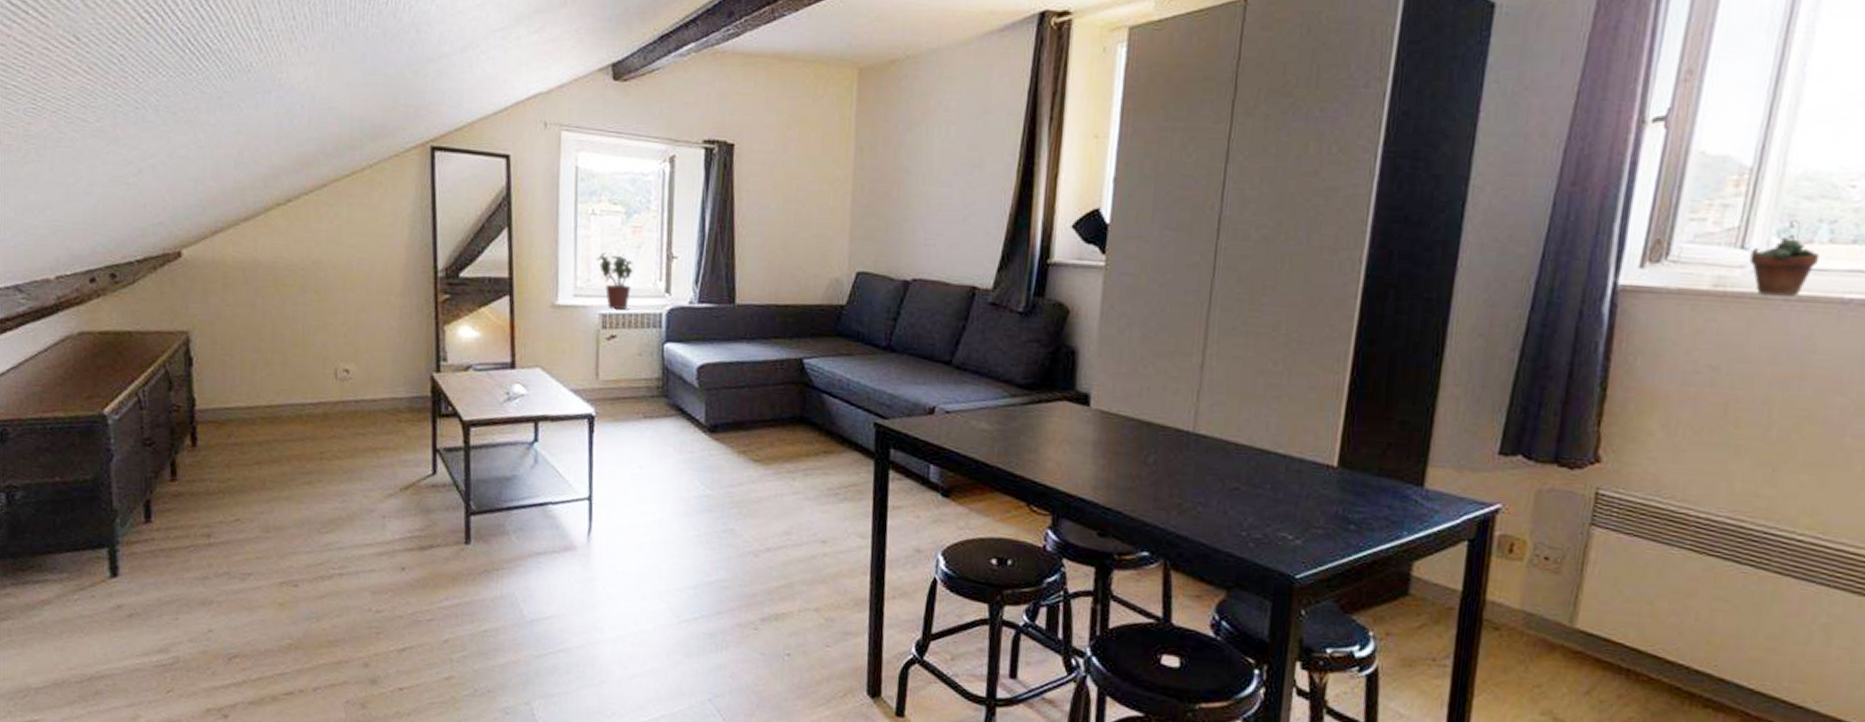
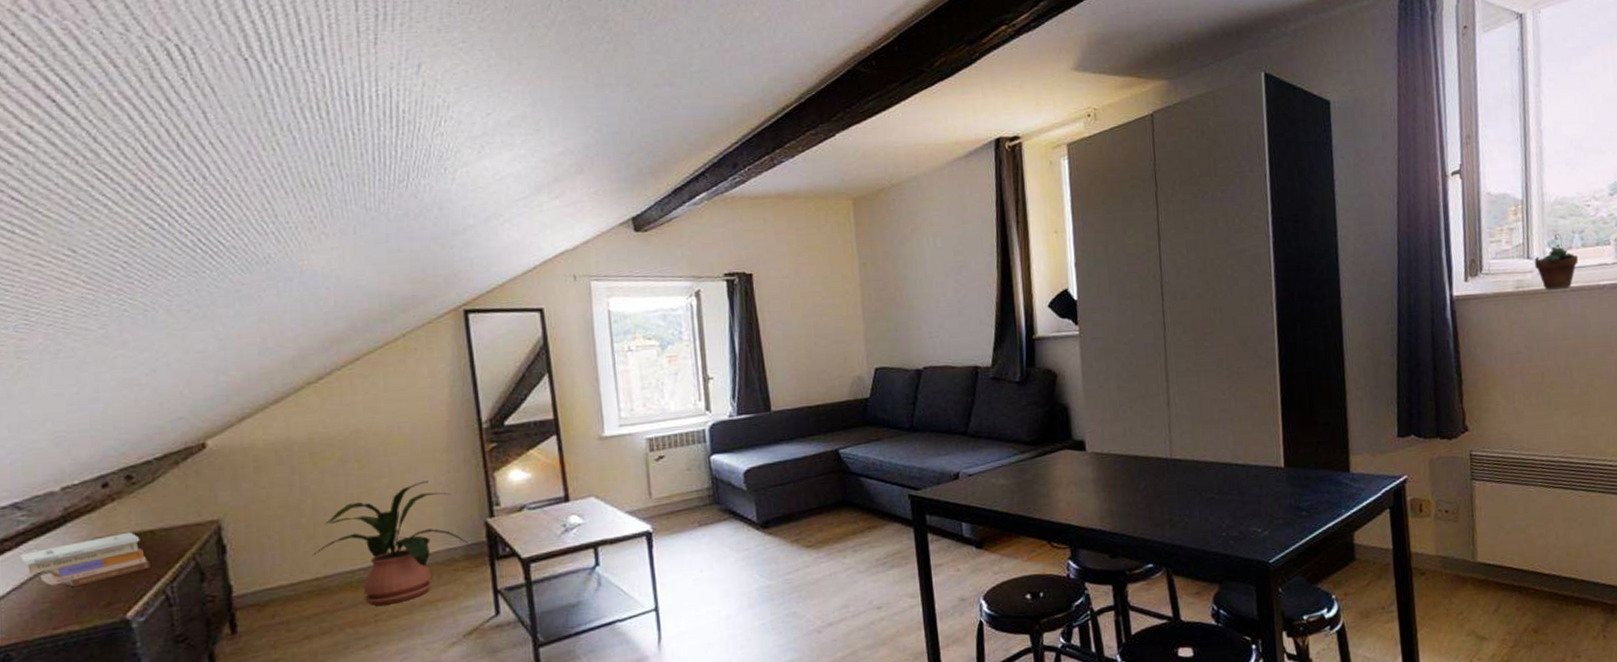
books: none [19,329,128,376] -> present [20,532,152,588]
house plant: none [268,323,413,445] -> present [312,481,468,606]
potted plant: present [596,252,634,310] -> none [636,383,673,432]

